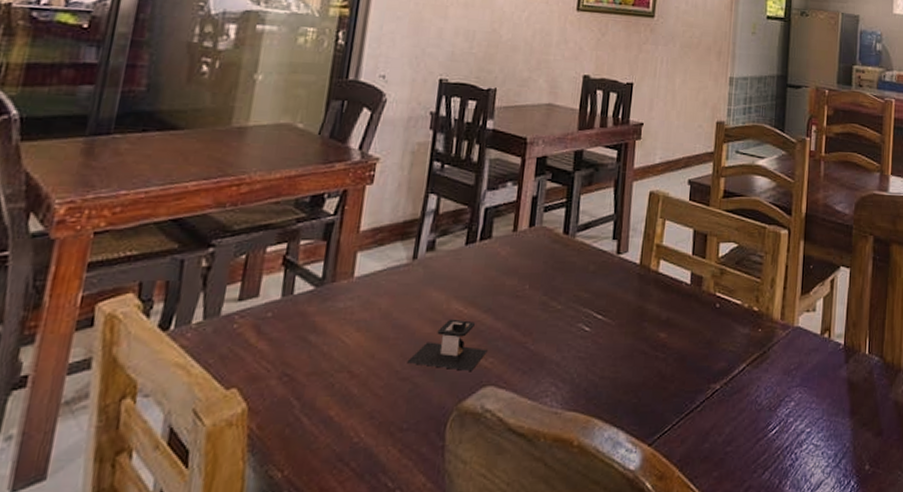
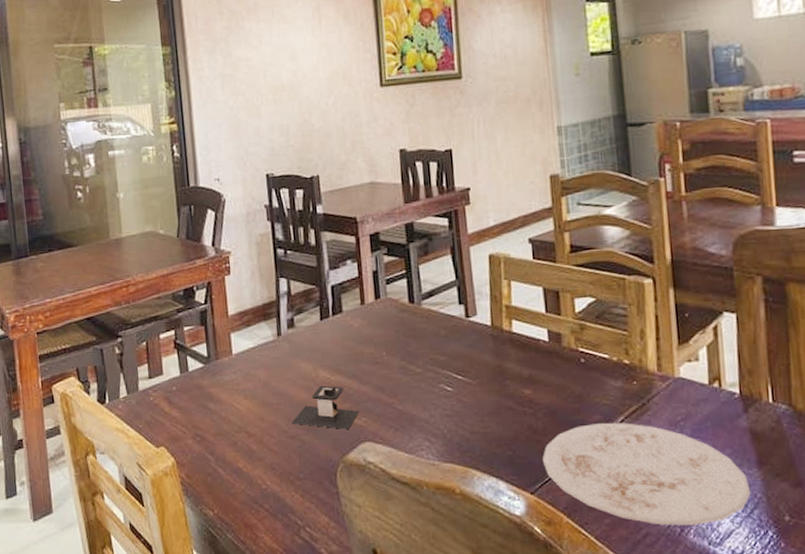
plate: none [664,369,842,477] -> present [541,422,751,526]

